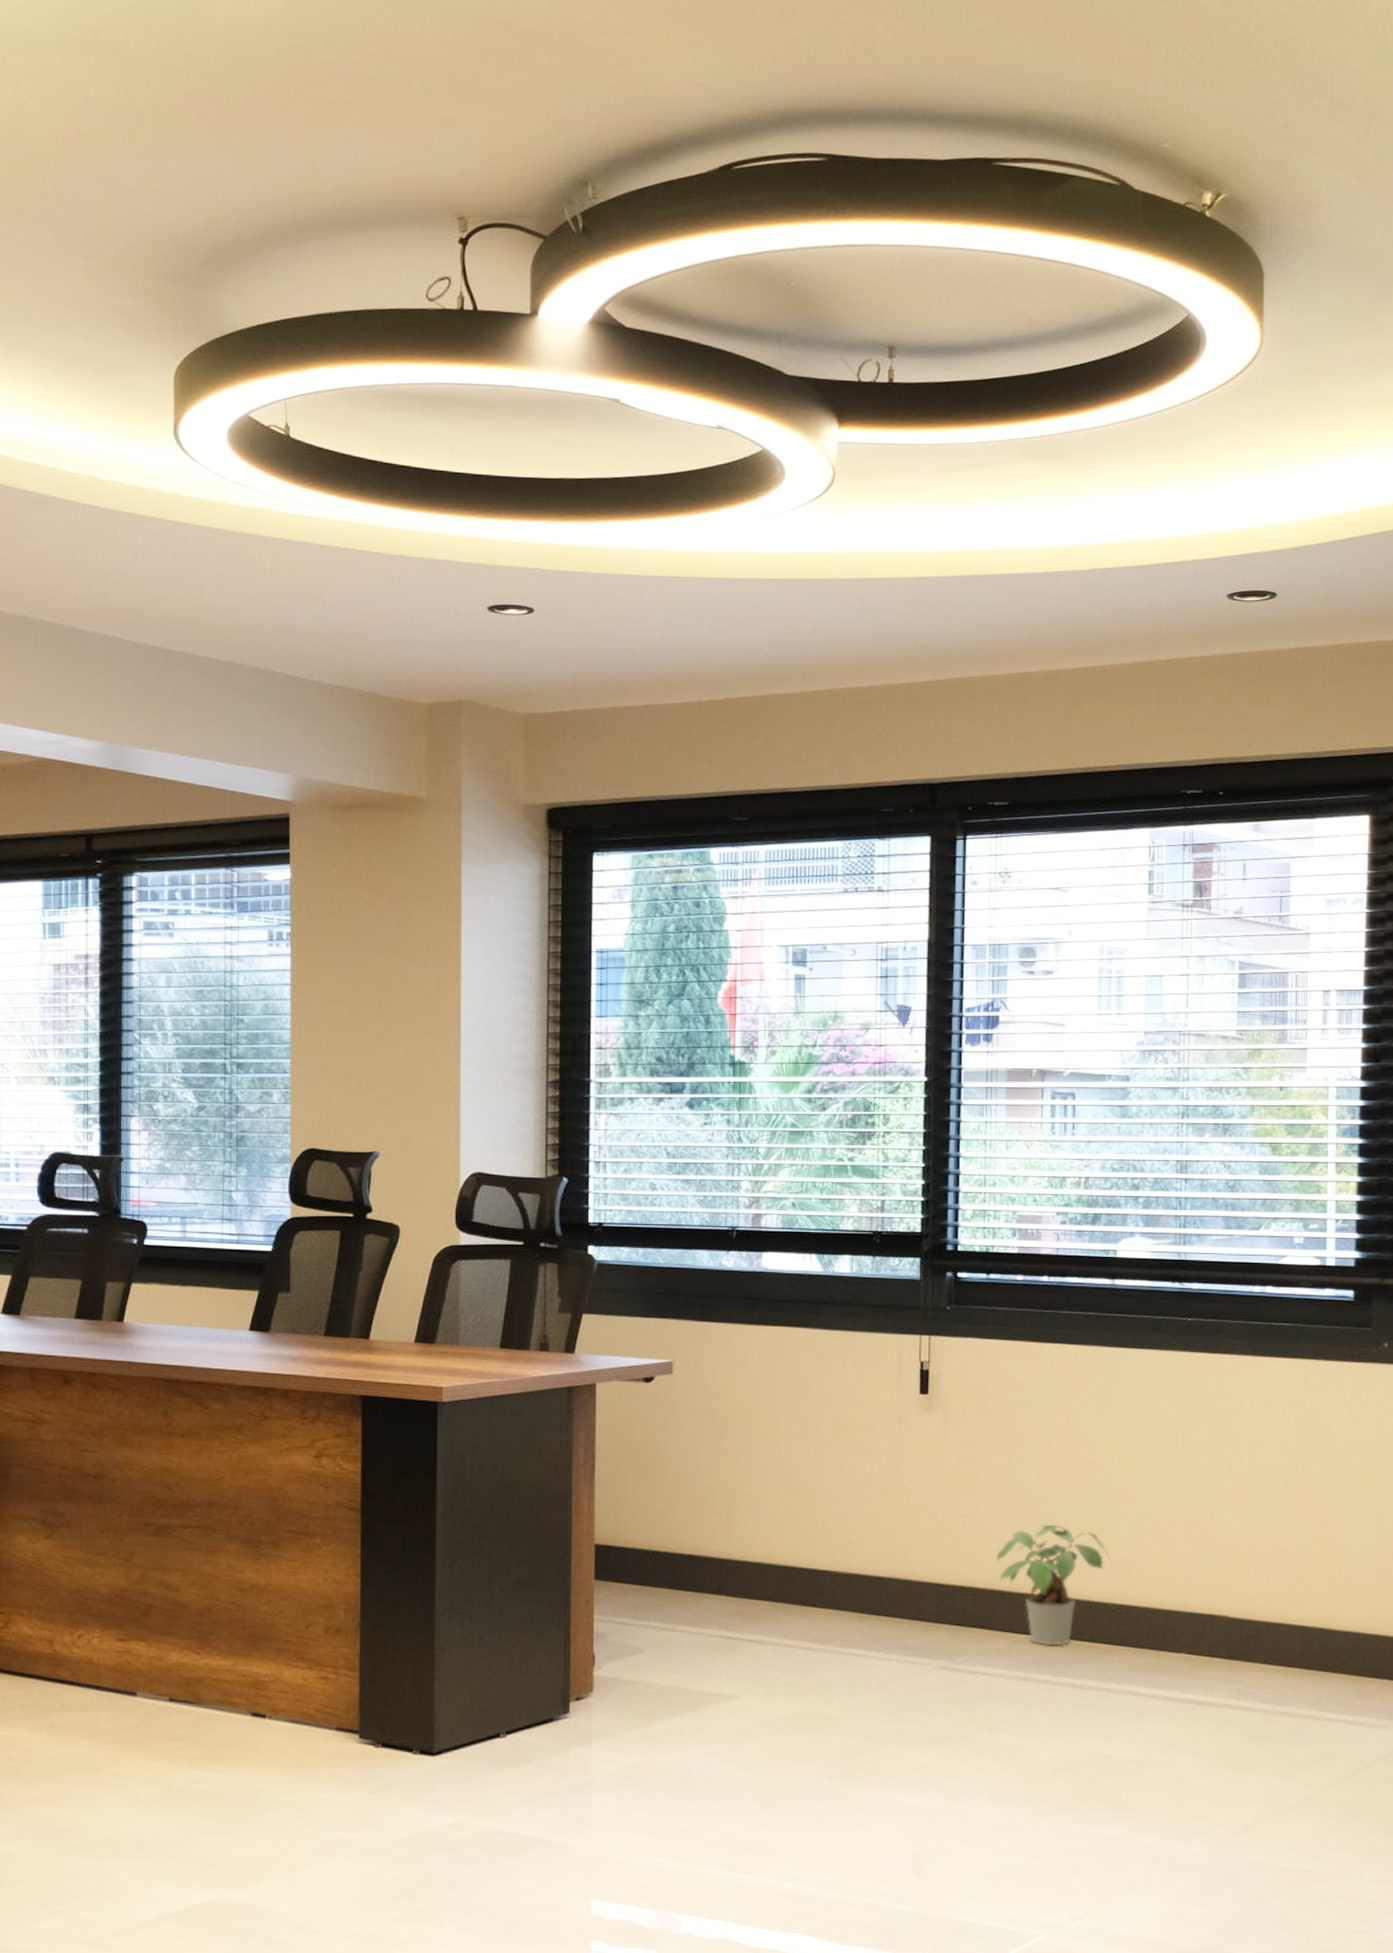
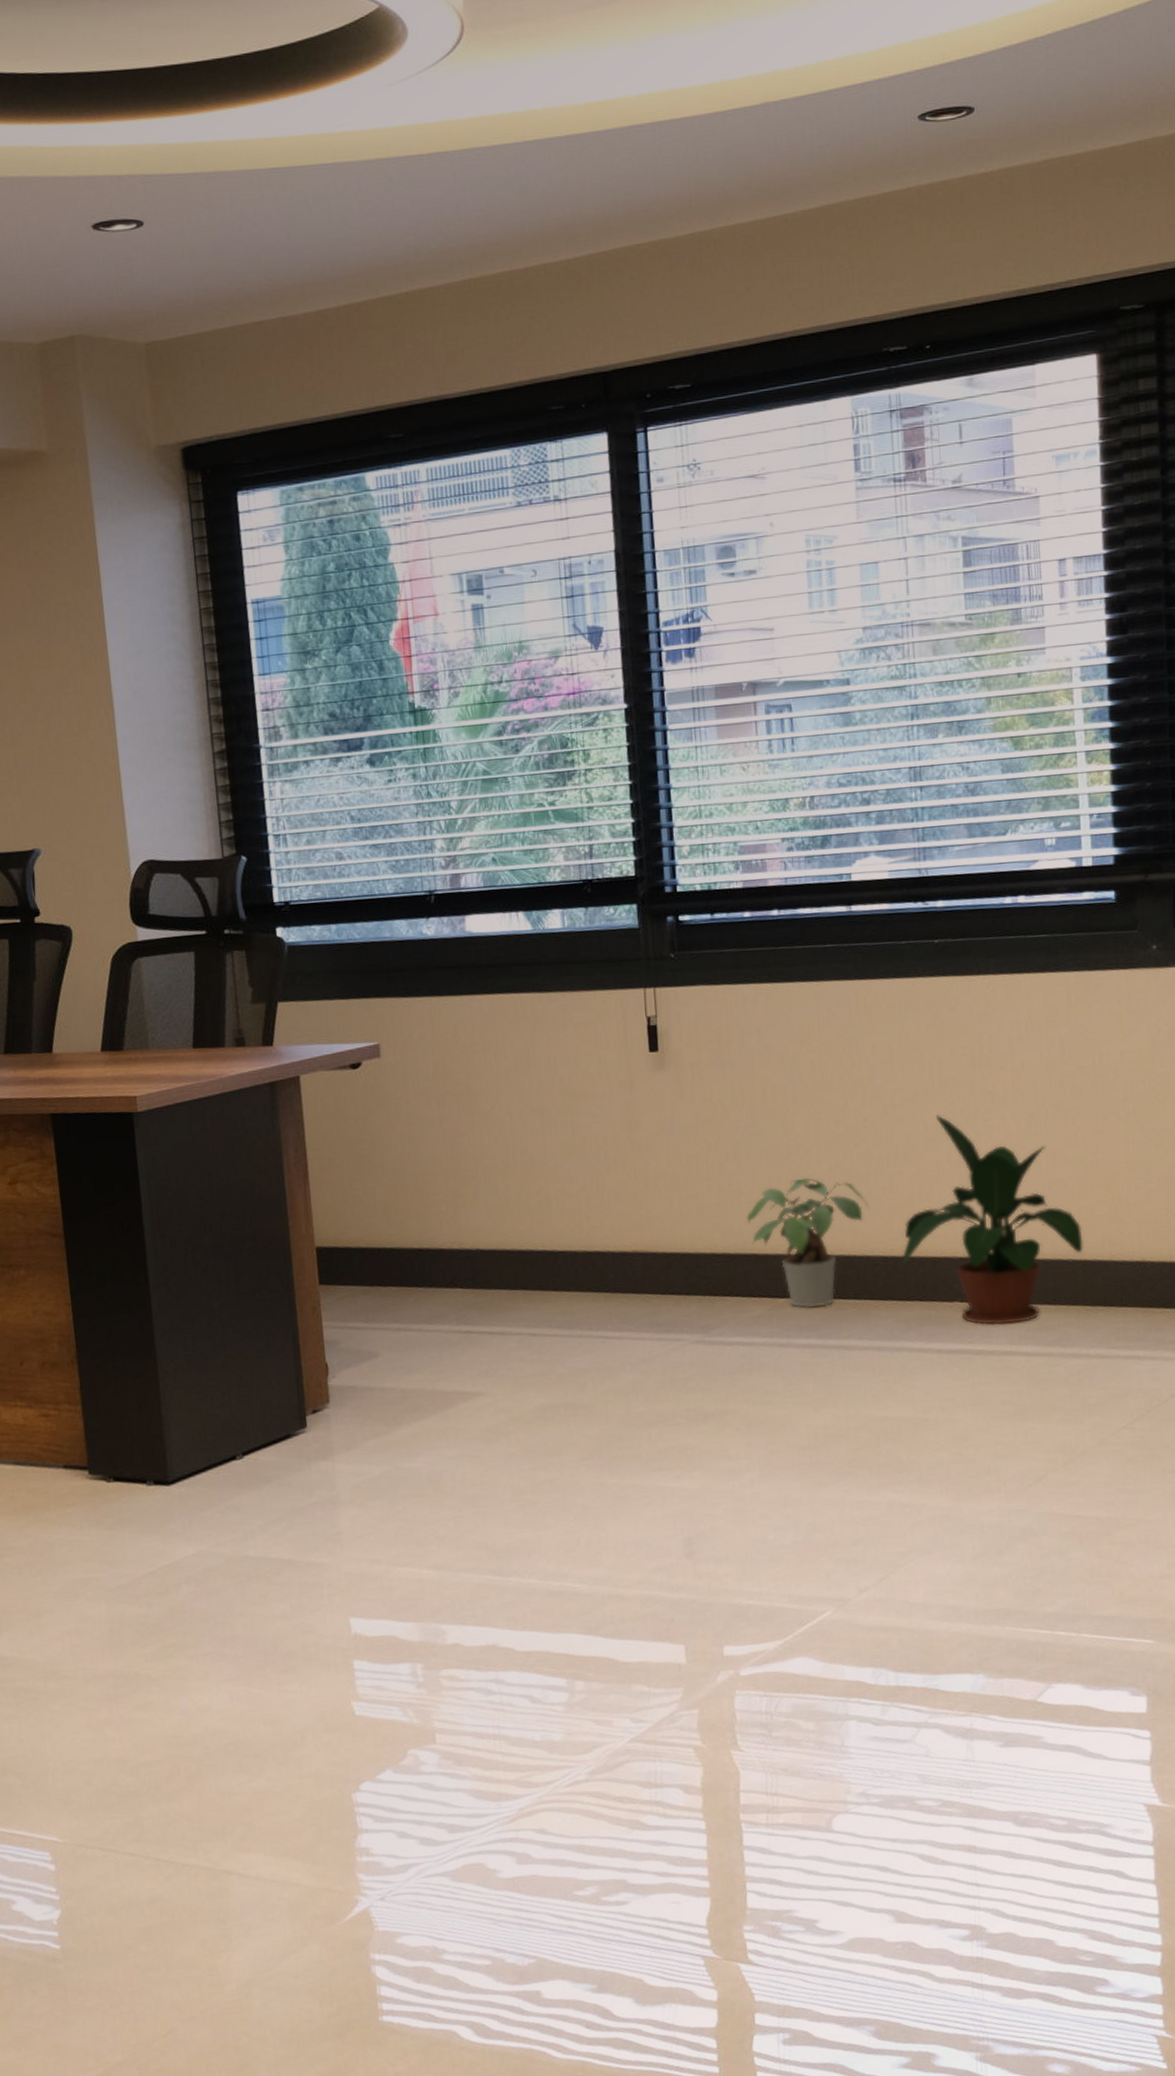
potted plant: none [1135,1478,1303,1679] -> present [901,1115,1083,1325]

